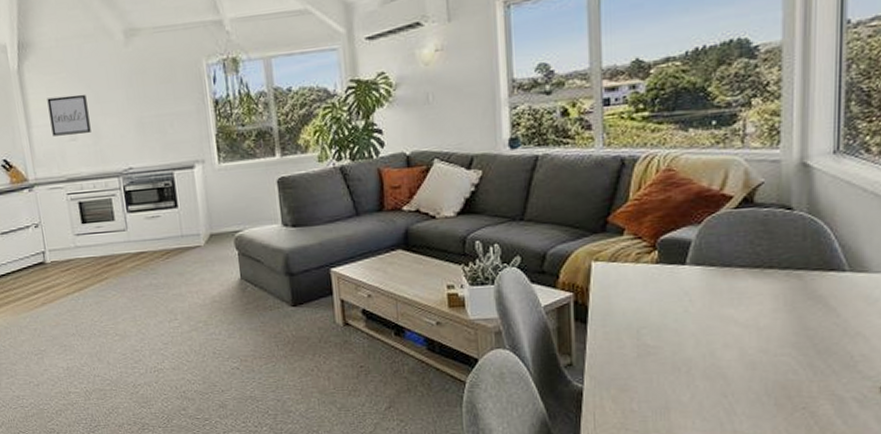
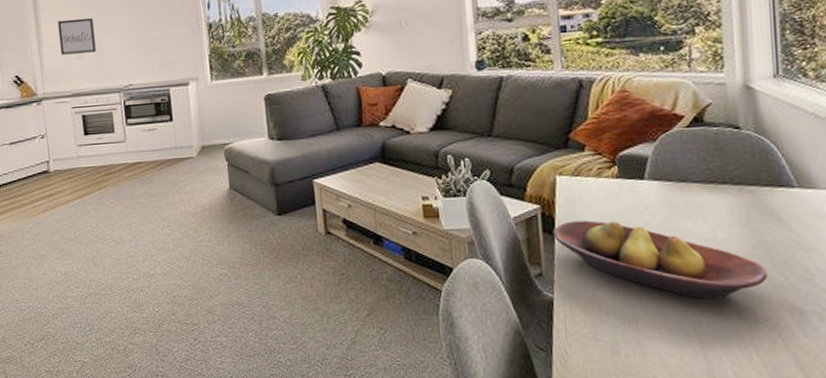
fruit bowl: none [585,308,810,388] -> present [553,220,768,299]

